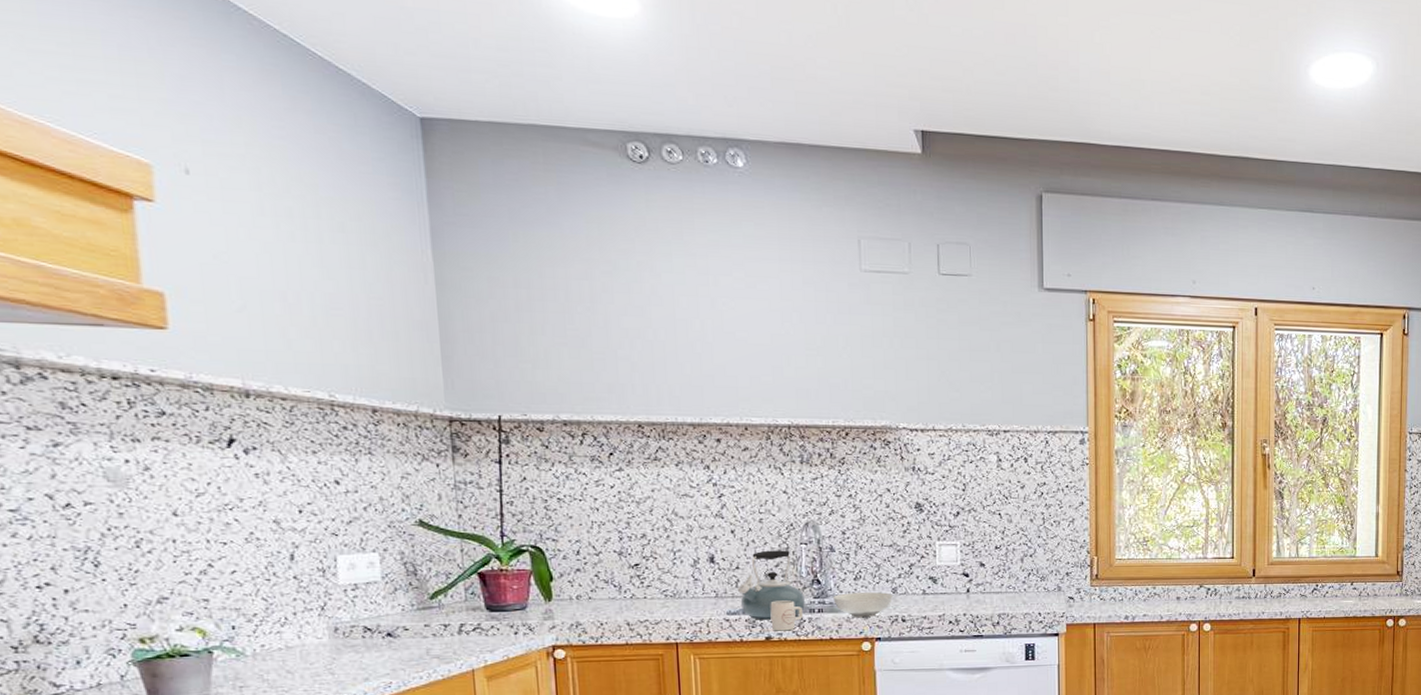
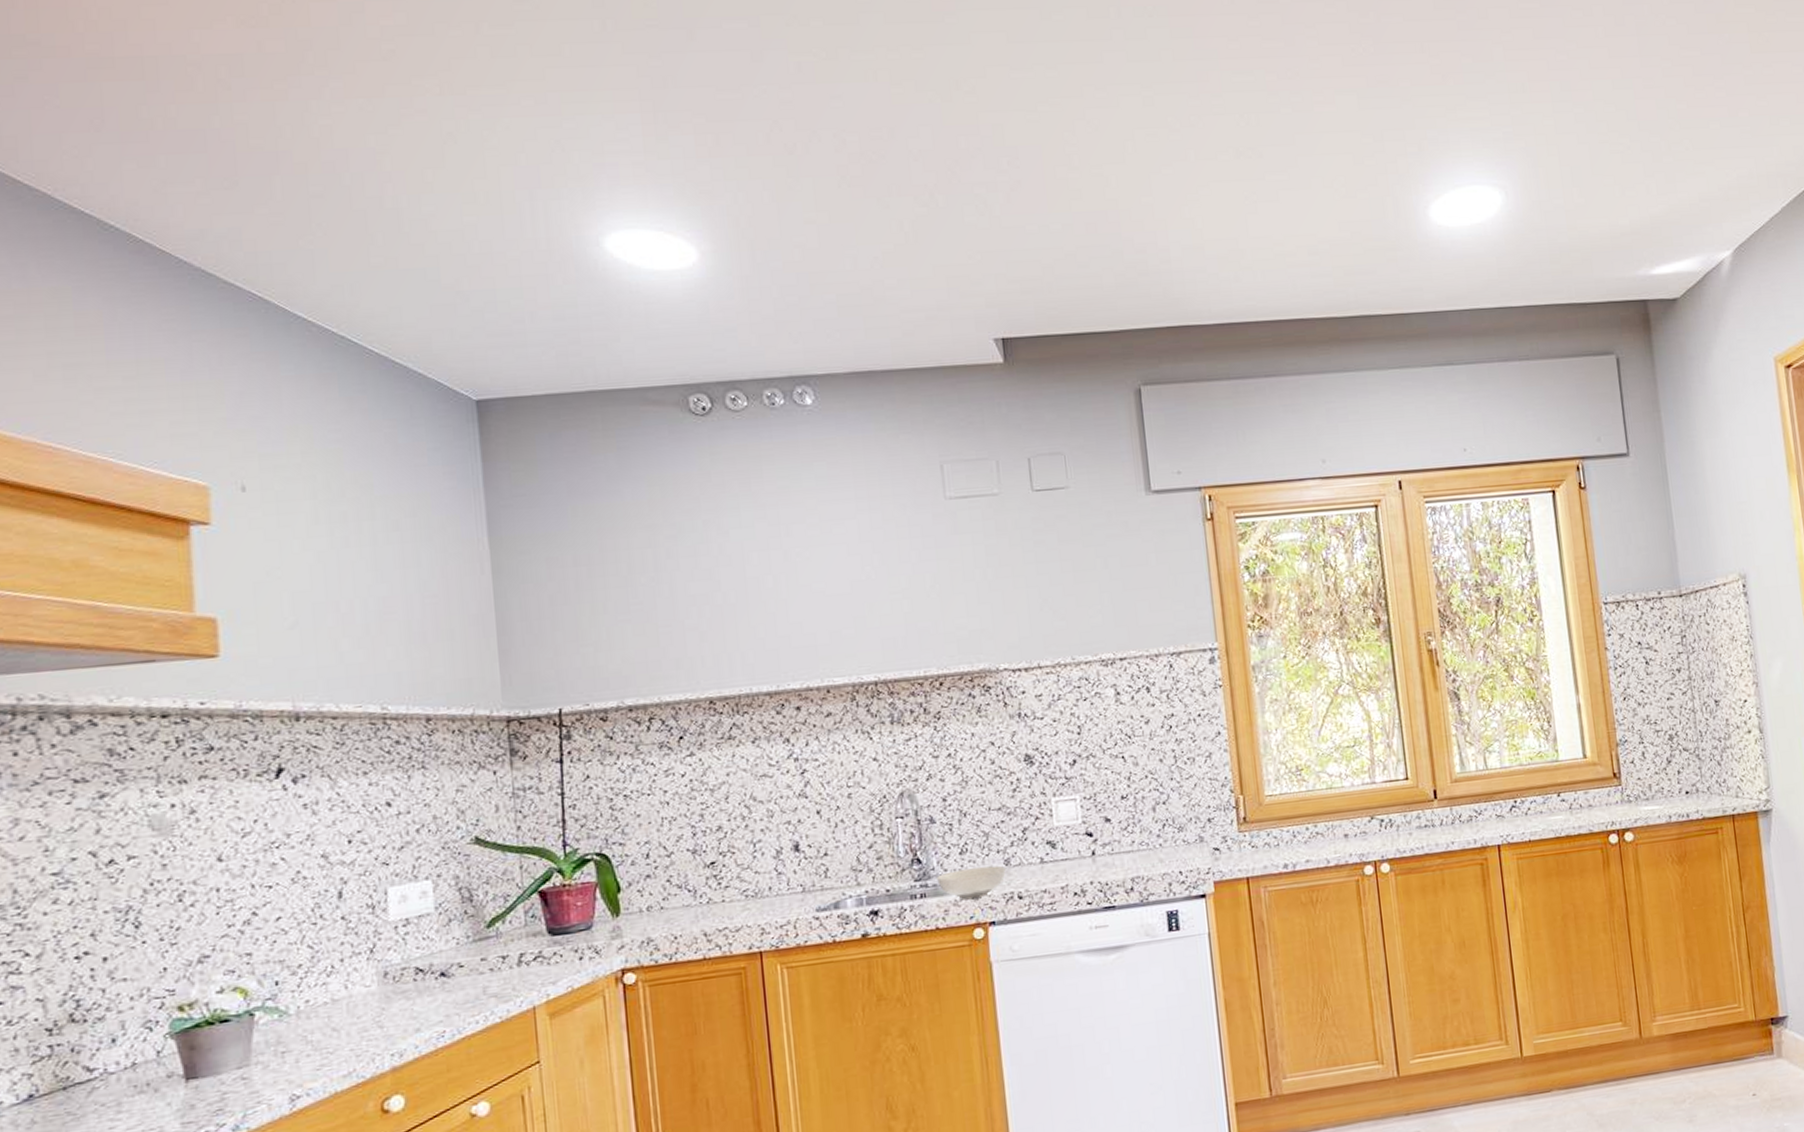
kettle: present [738,550,805,620] -> none [827,827,905,914]
mug: present [770,600,803,631] -> none [865,886,903,926]

